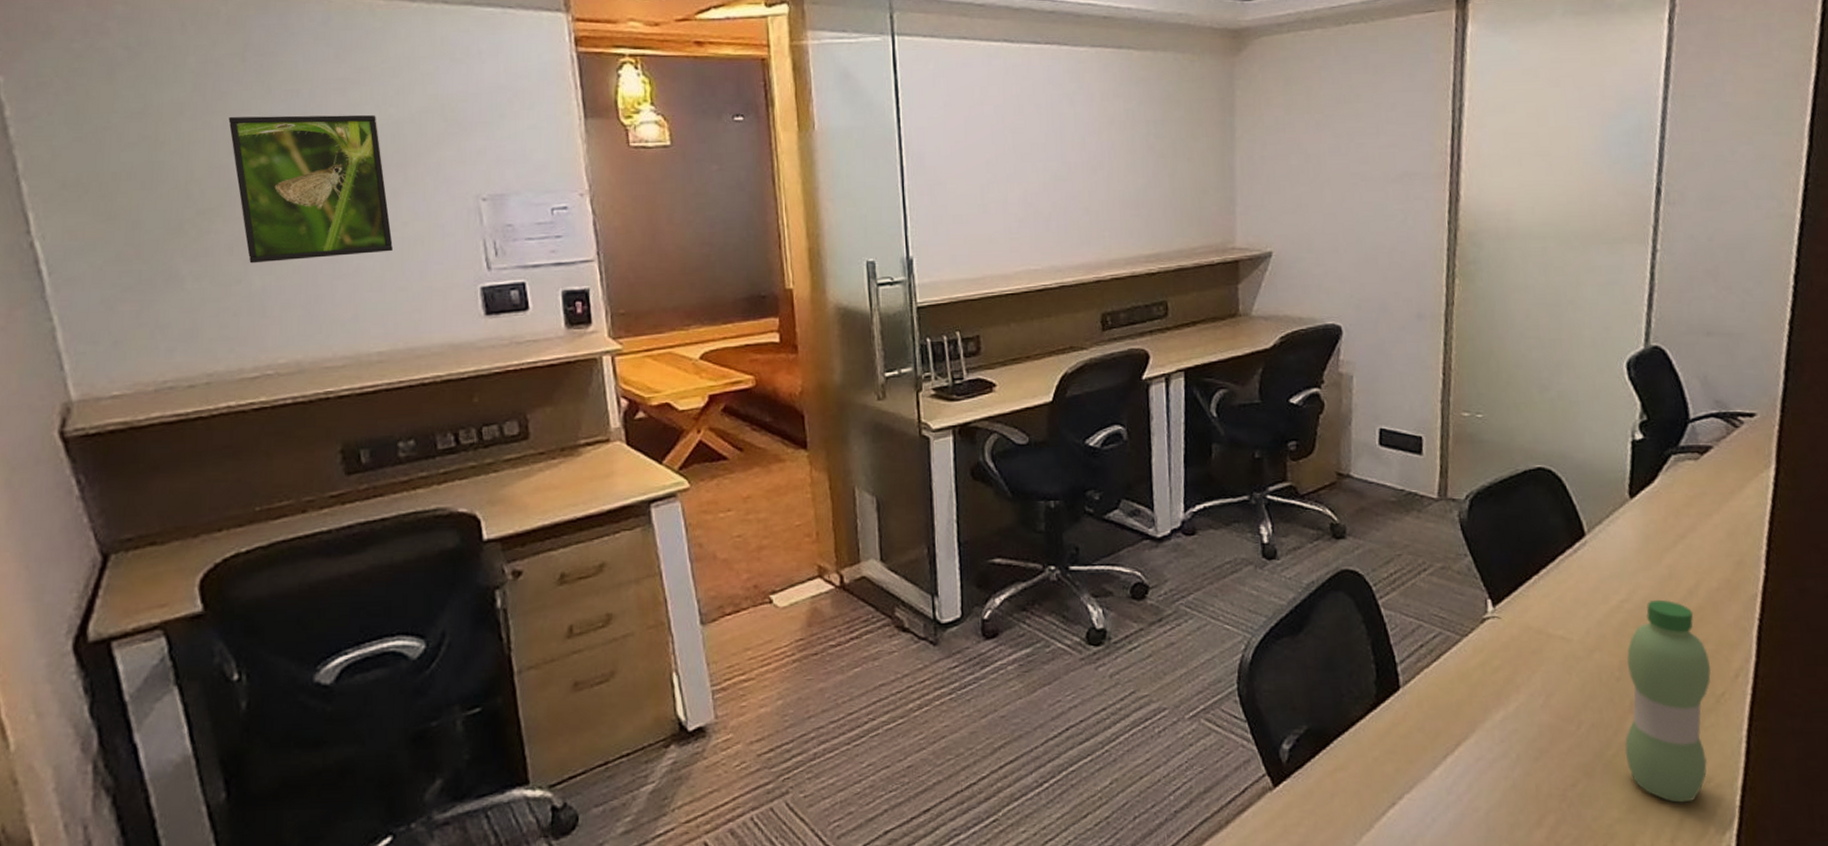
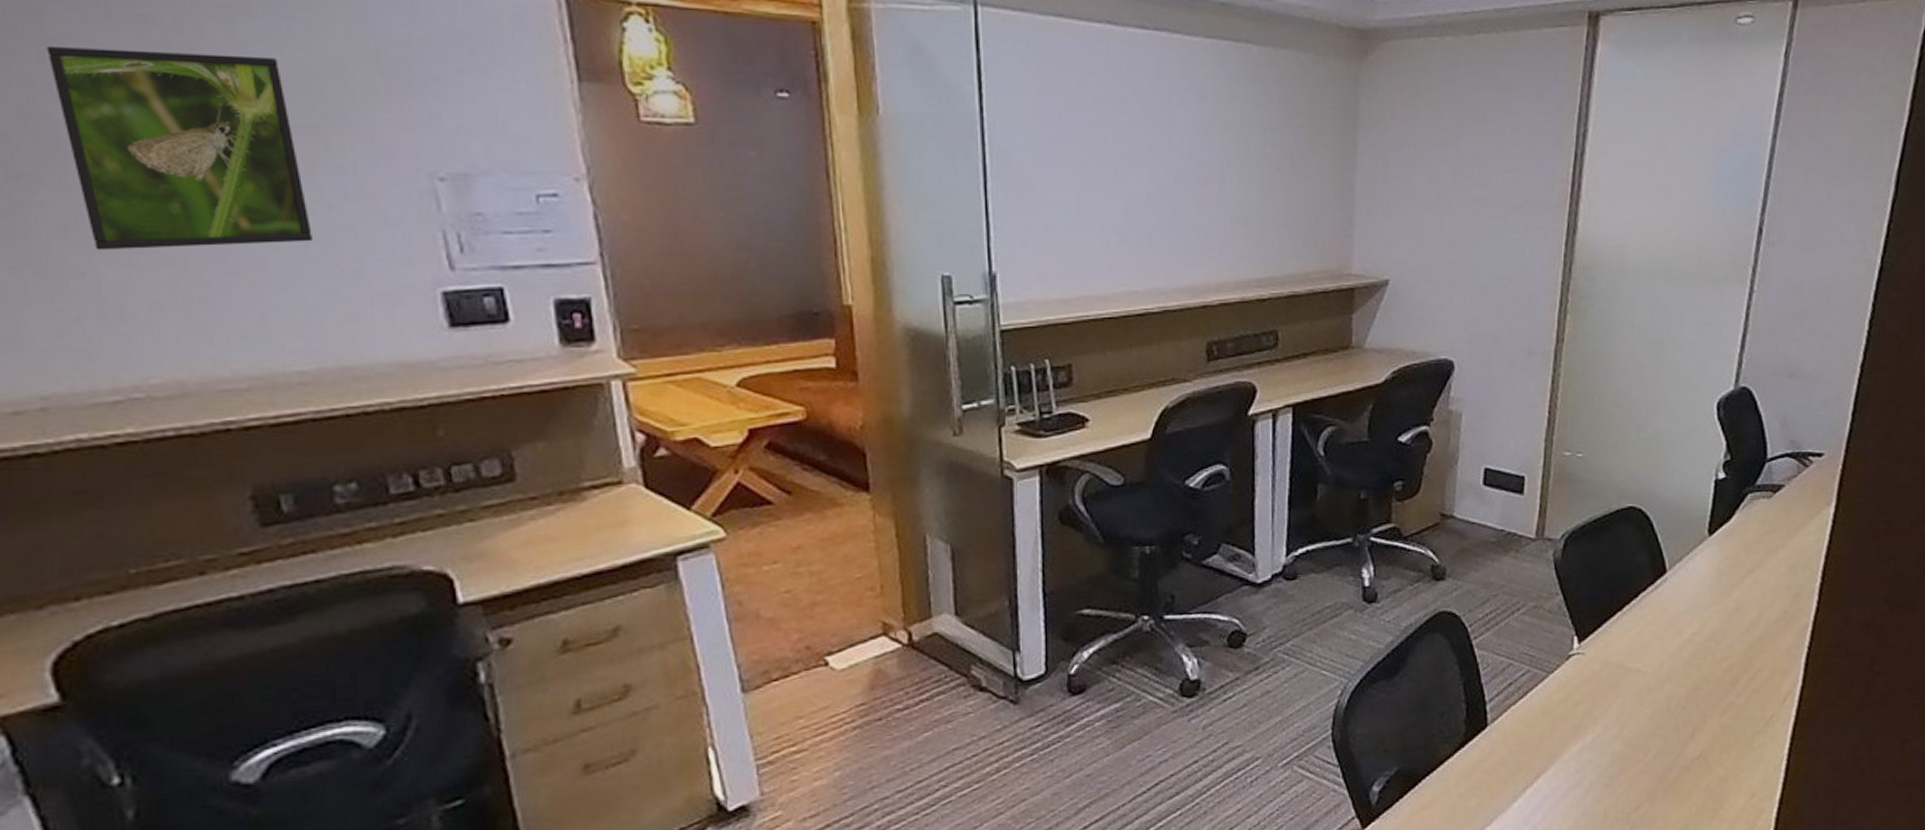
water bottle: present [1624,599,1711,803] -> none [1684,631,1764,818]

